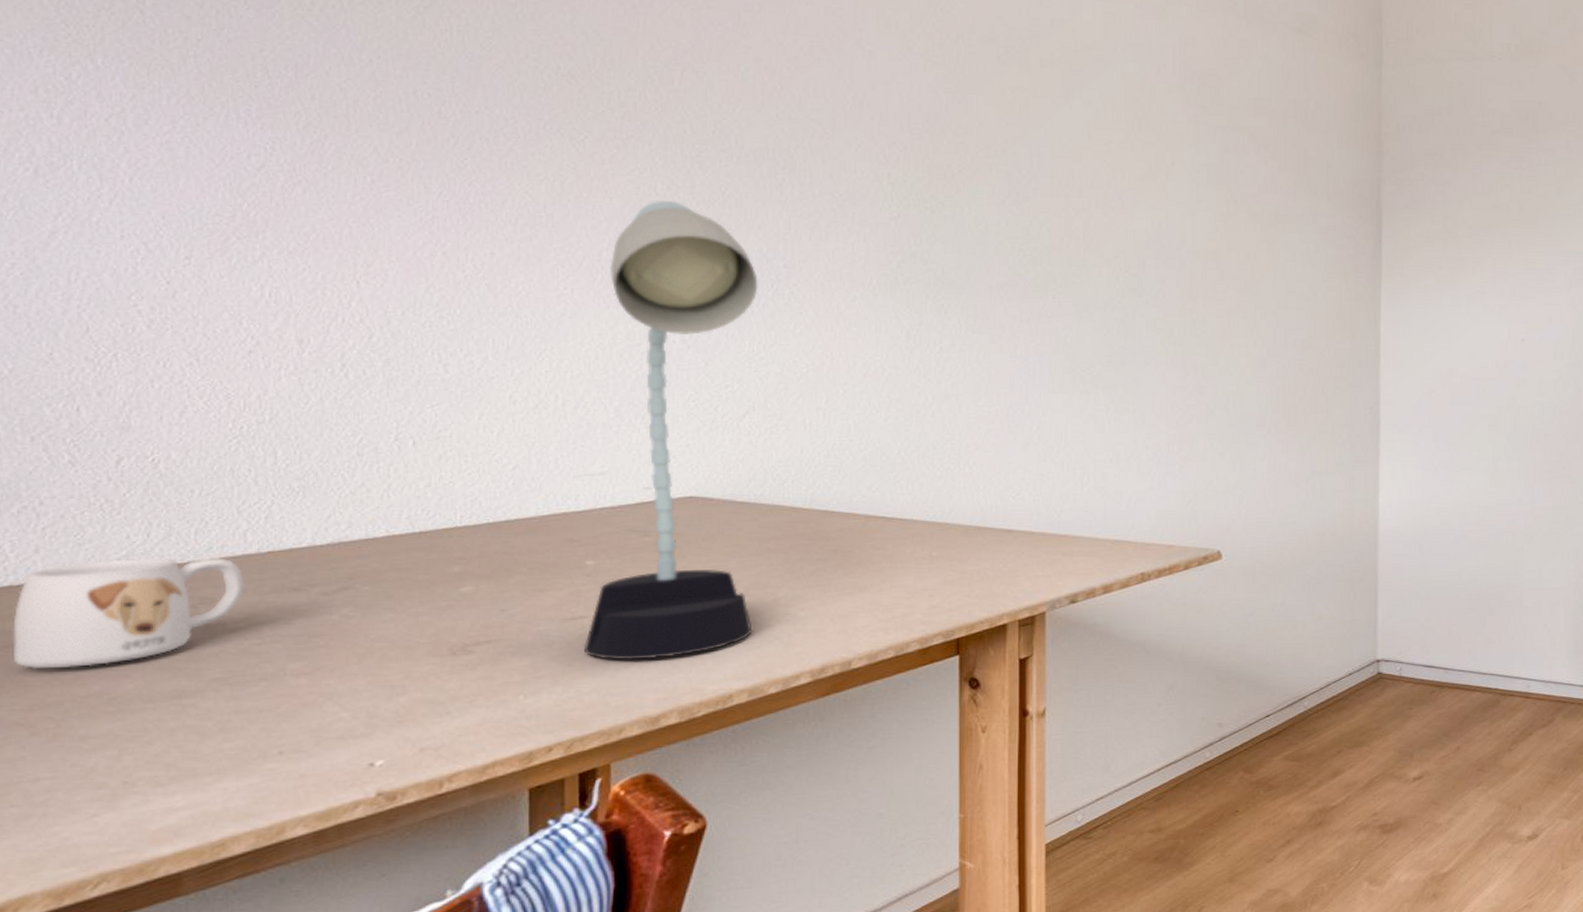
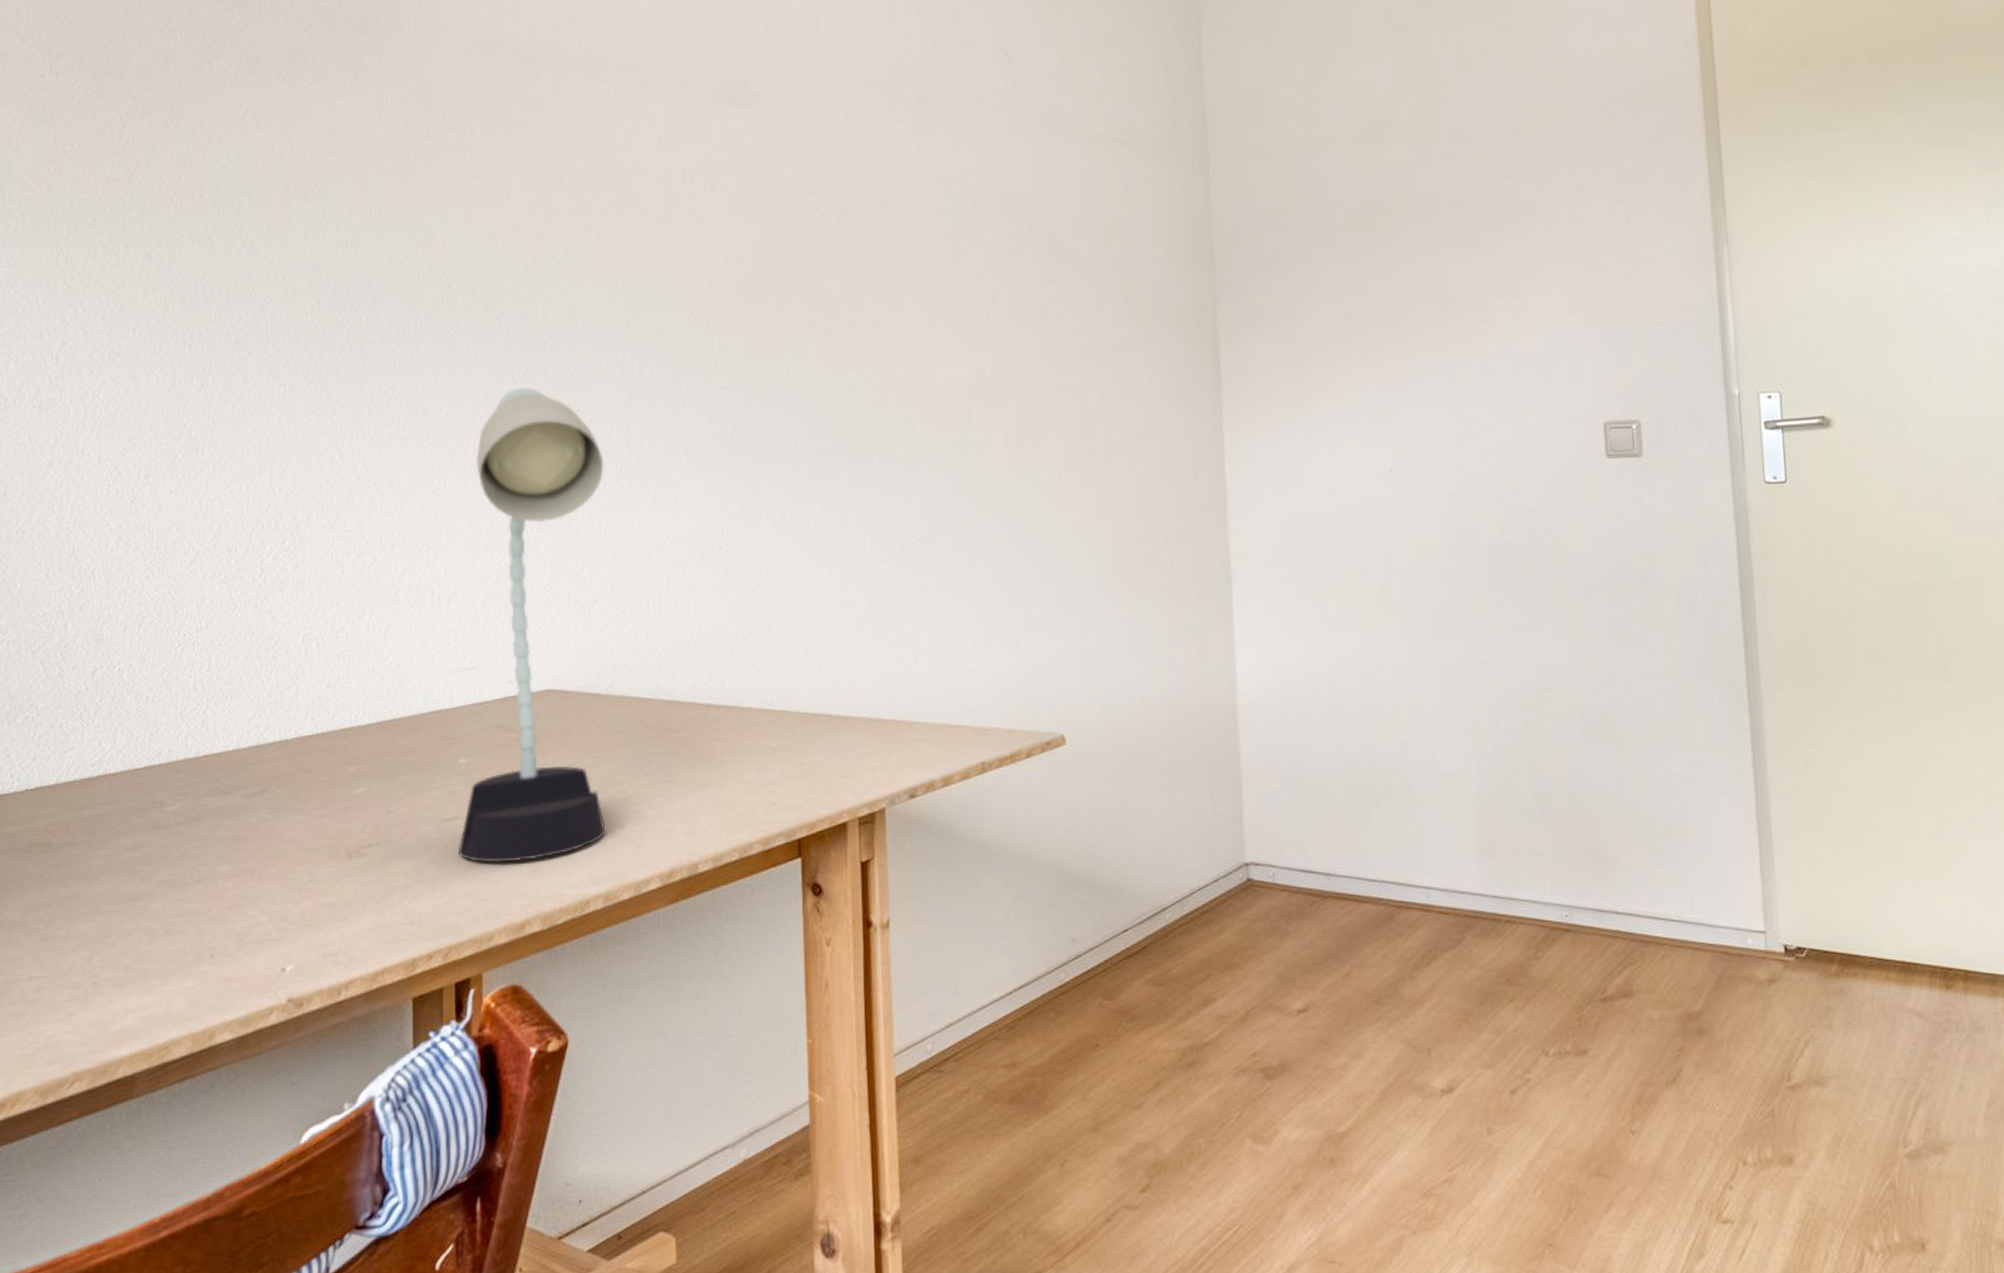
mug: present [13,557,245,670] -> none [16,762,186,872]

